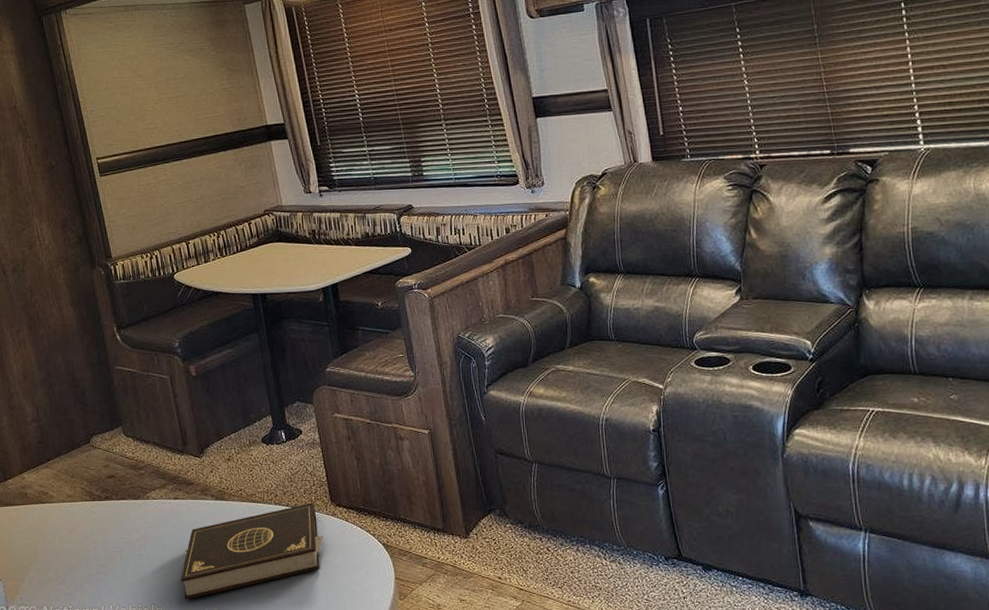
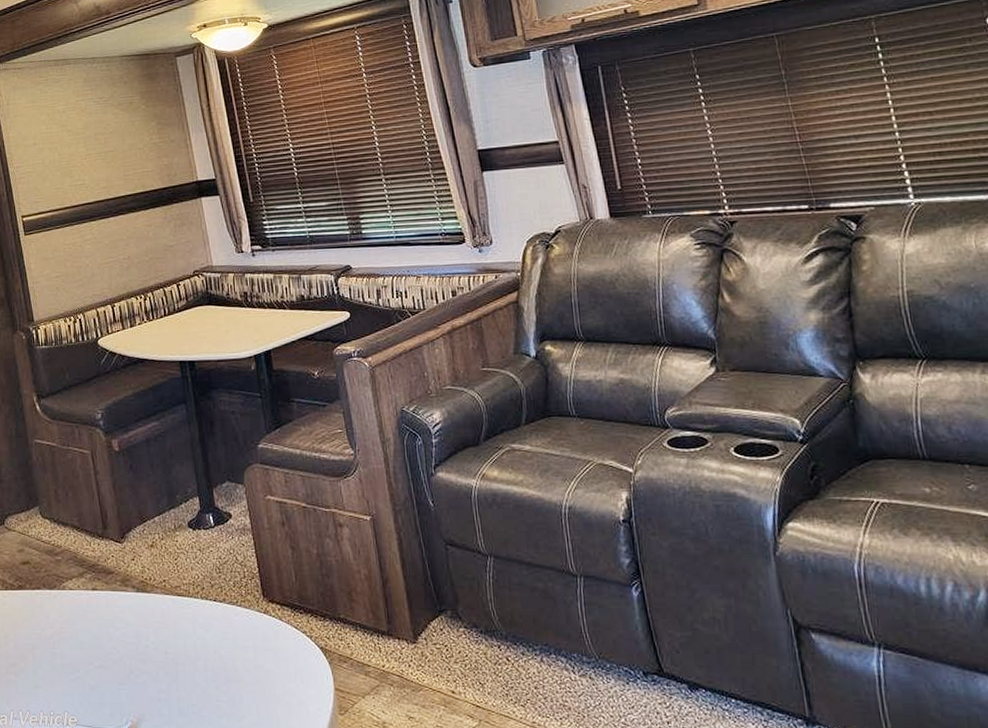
book: present [180,503,324,600] -> none [97,597,255,708]

